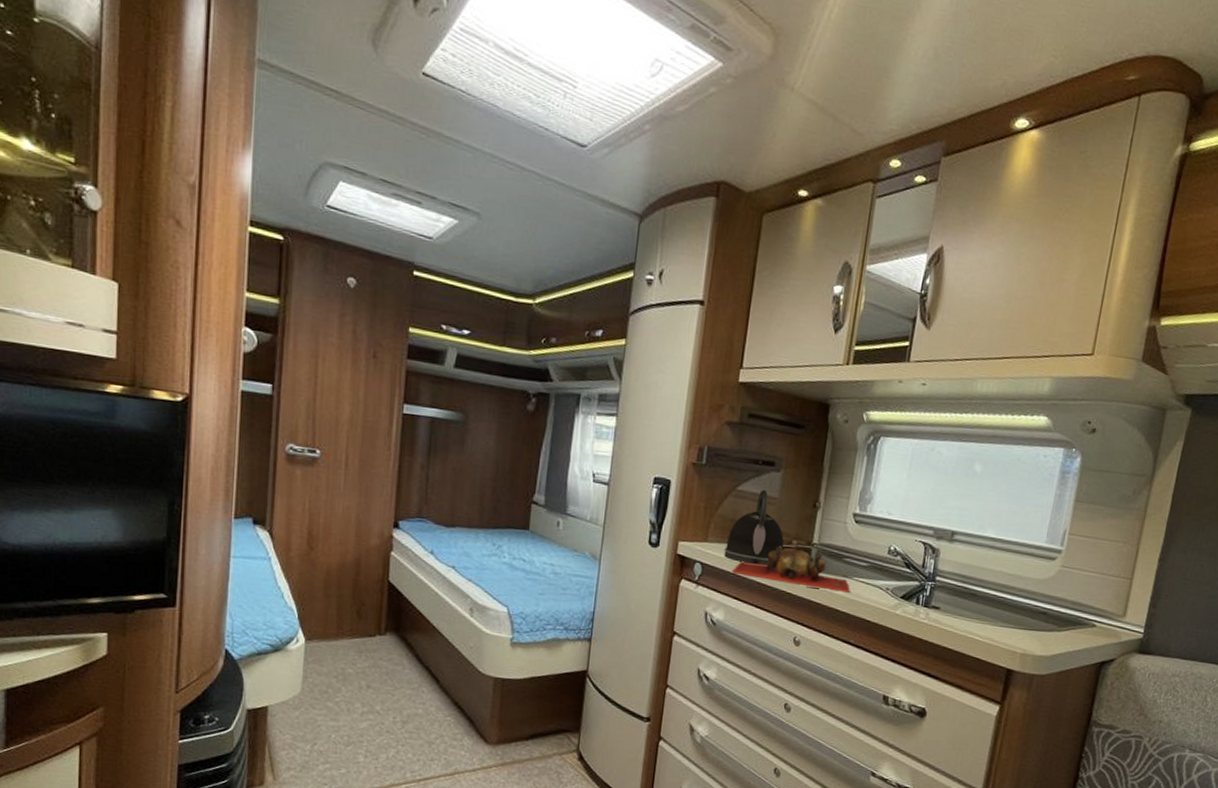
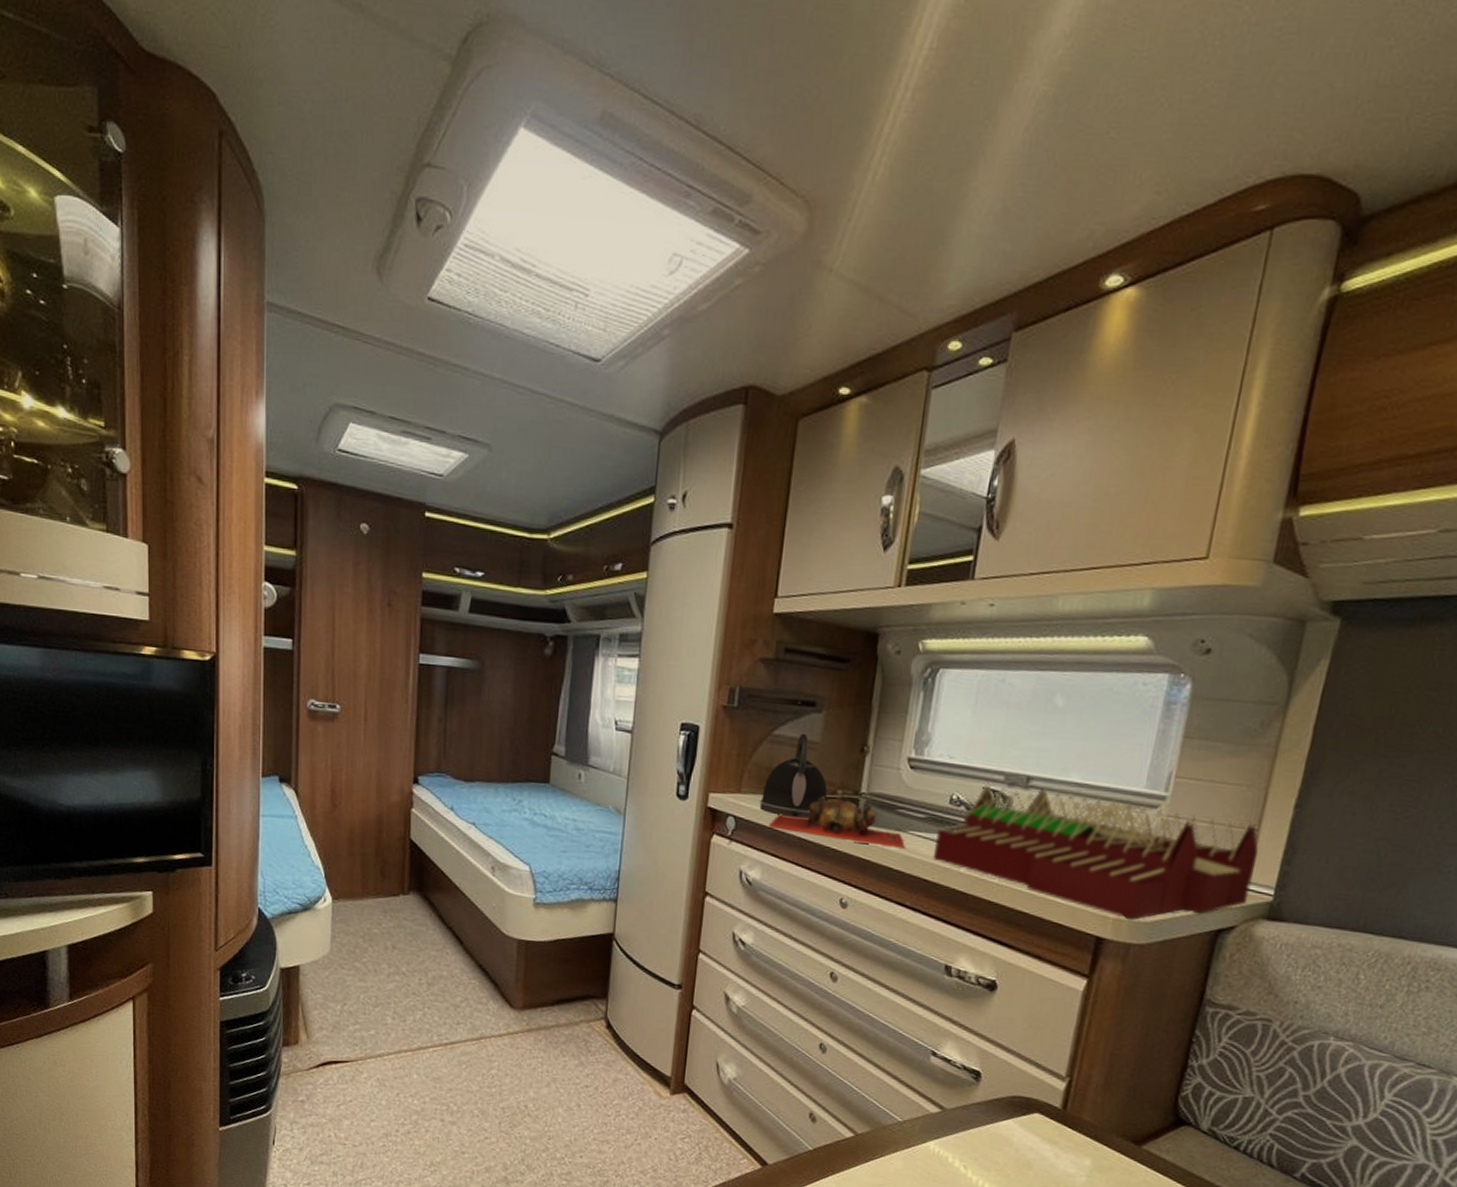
architectural model: none [873,538,1132,654] -> present [932,785,1259,919]

